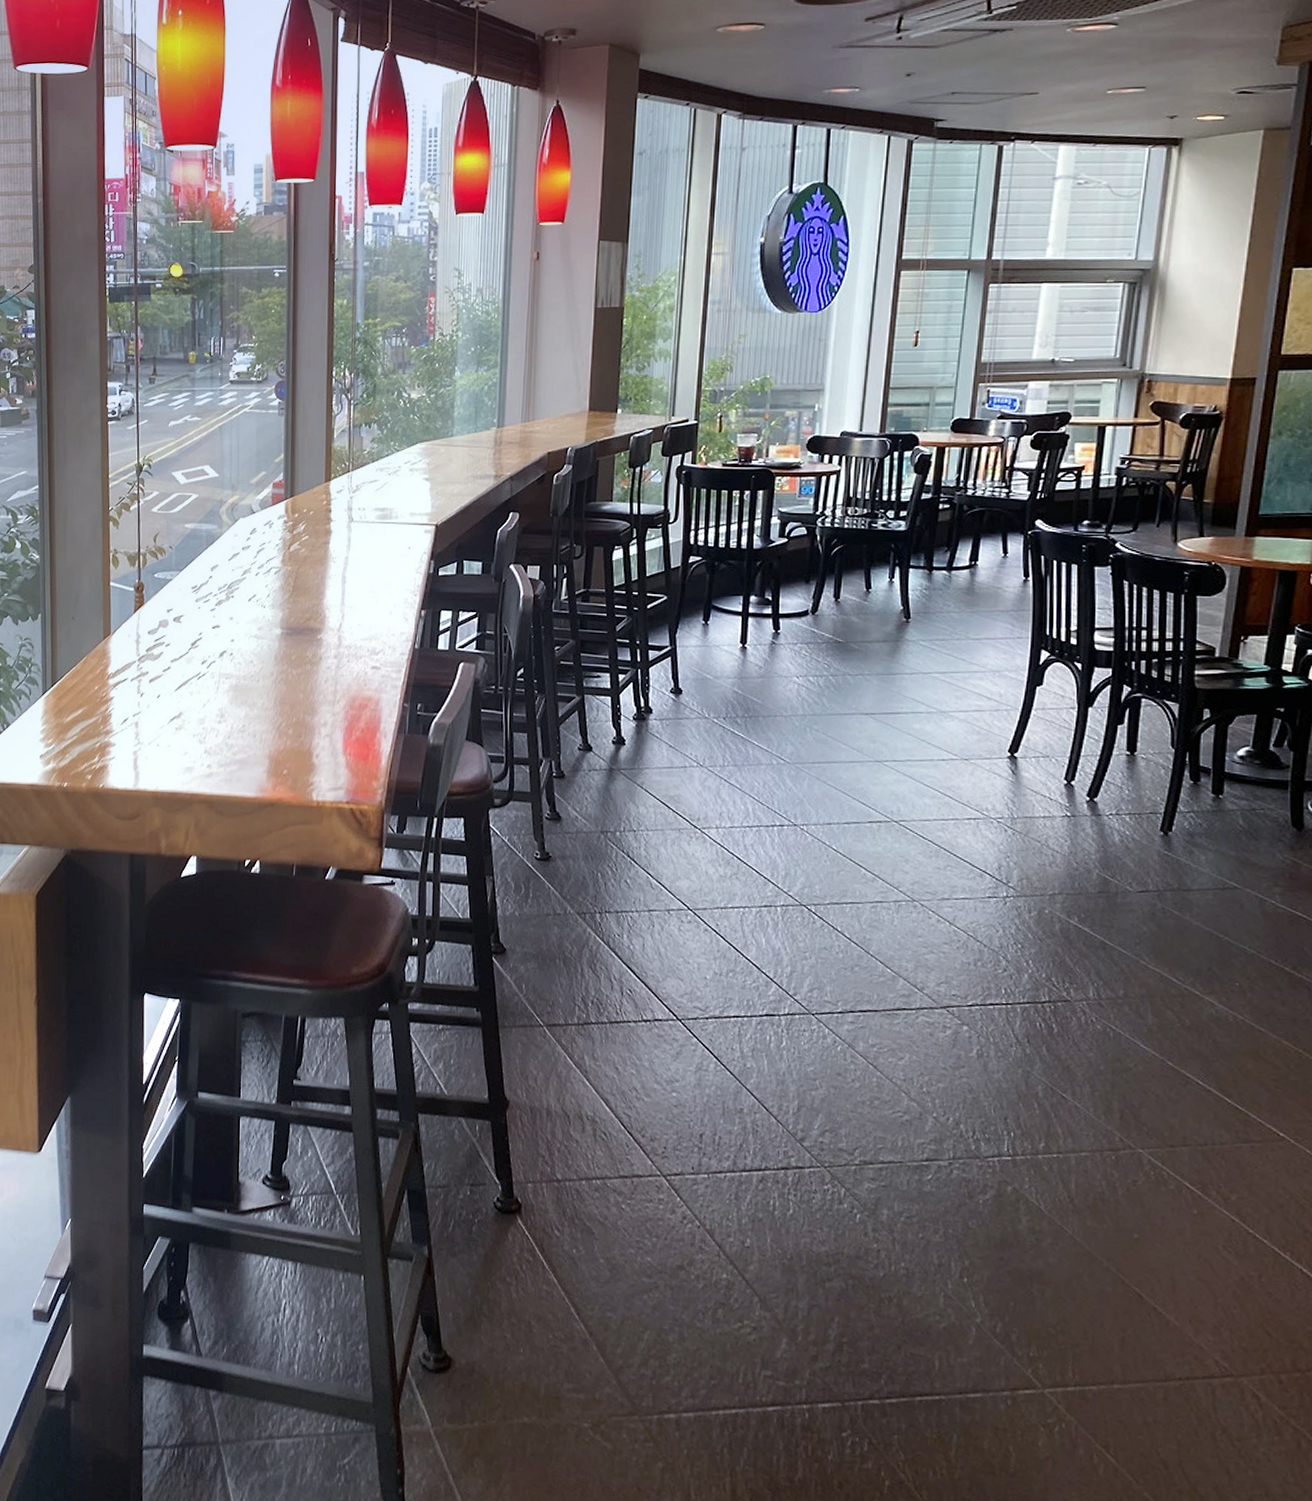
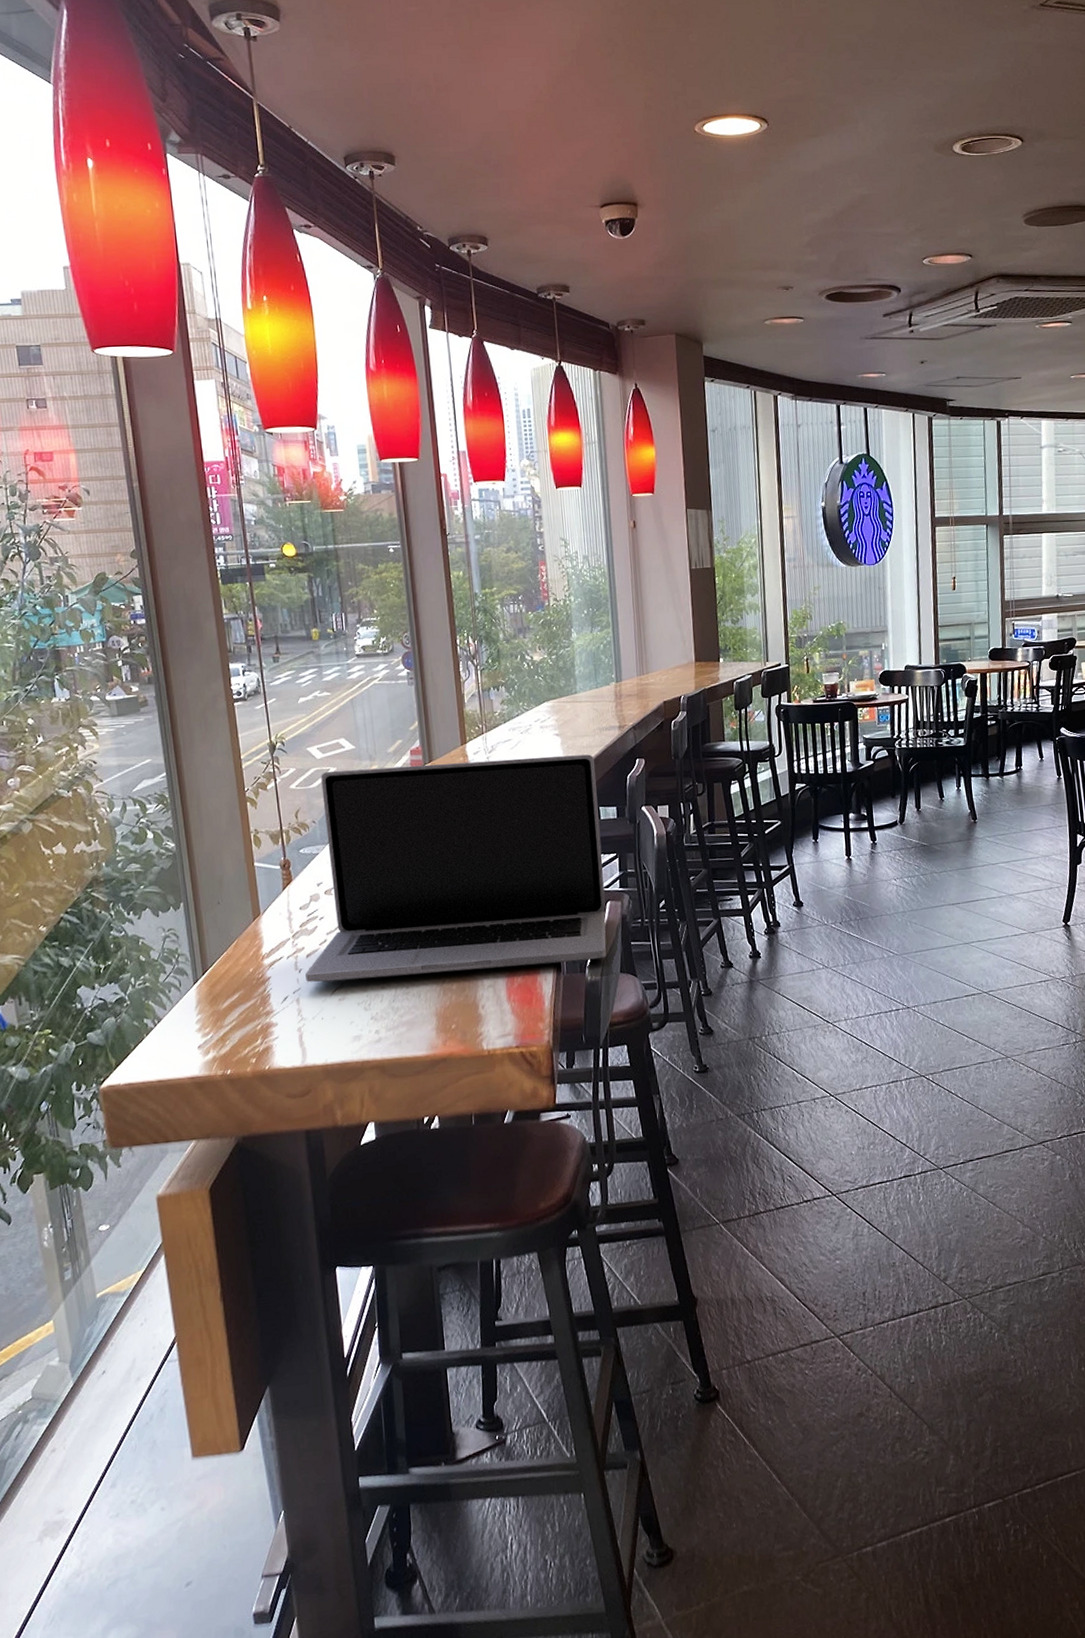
laptop: none [146,497,465,723] -> present [305,754,607,983]

